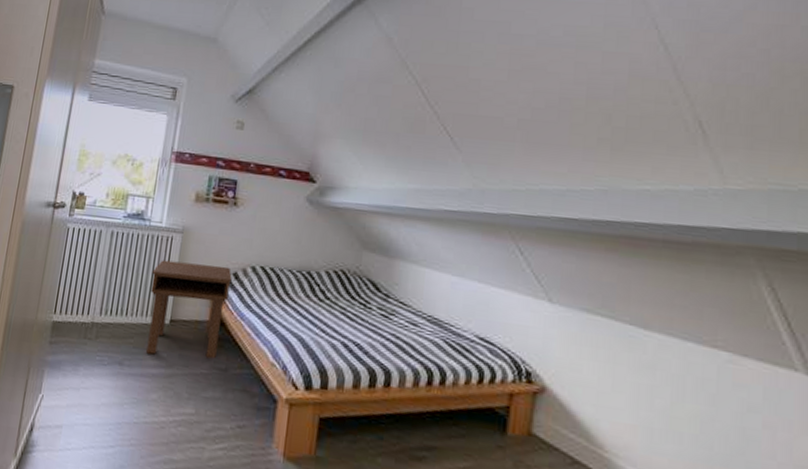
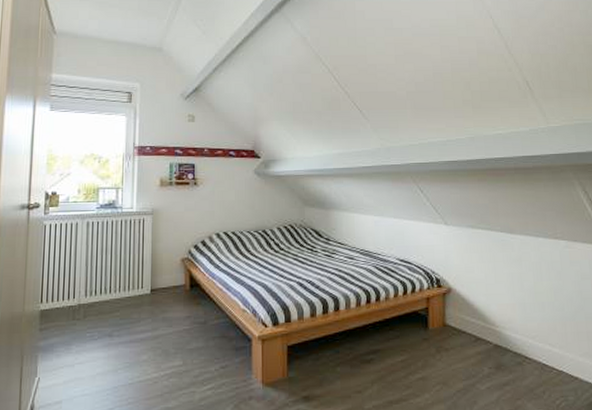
nightstand: present [146,260,232,359] -> none [129,237,201,322]

